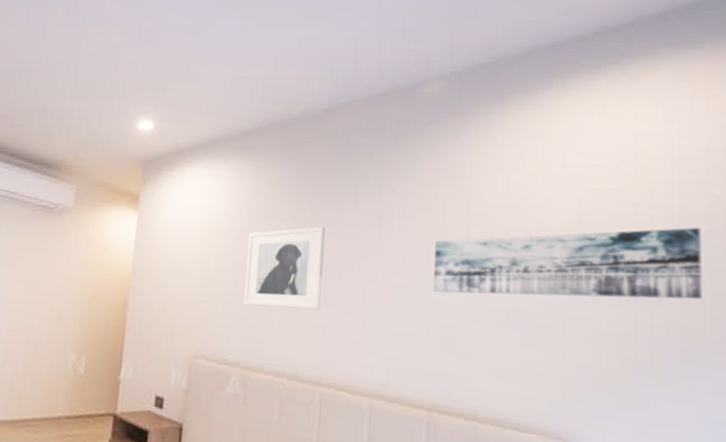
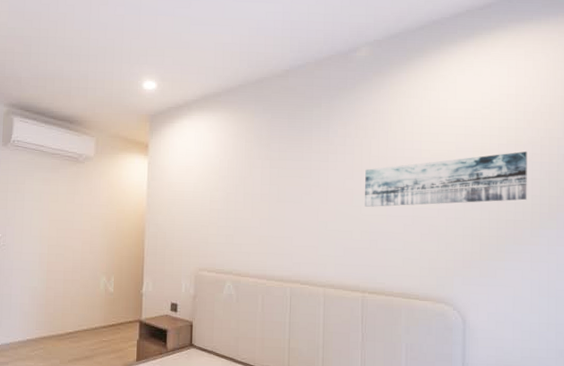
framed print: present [243,226,325,311] -> none [233,163,290,227]

